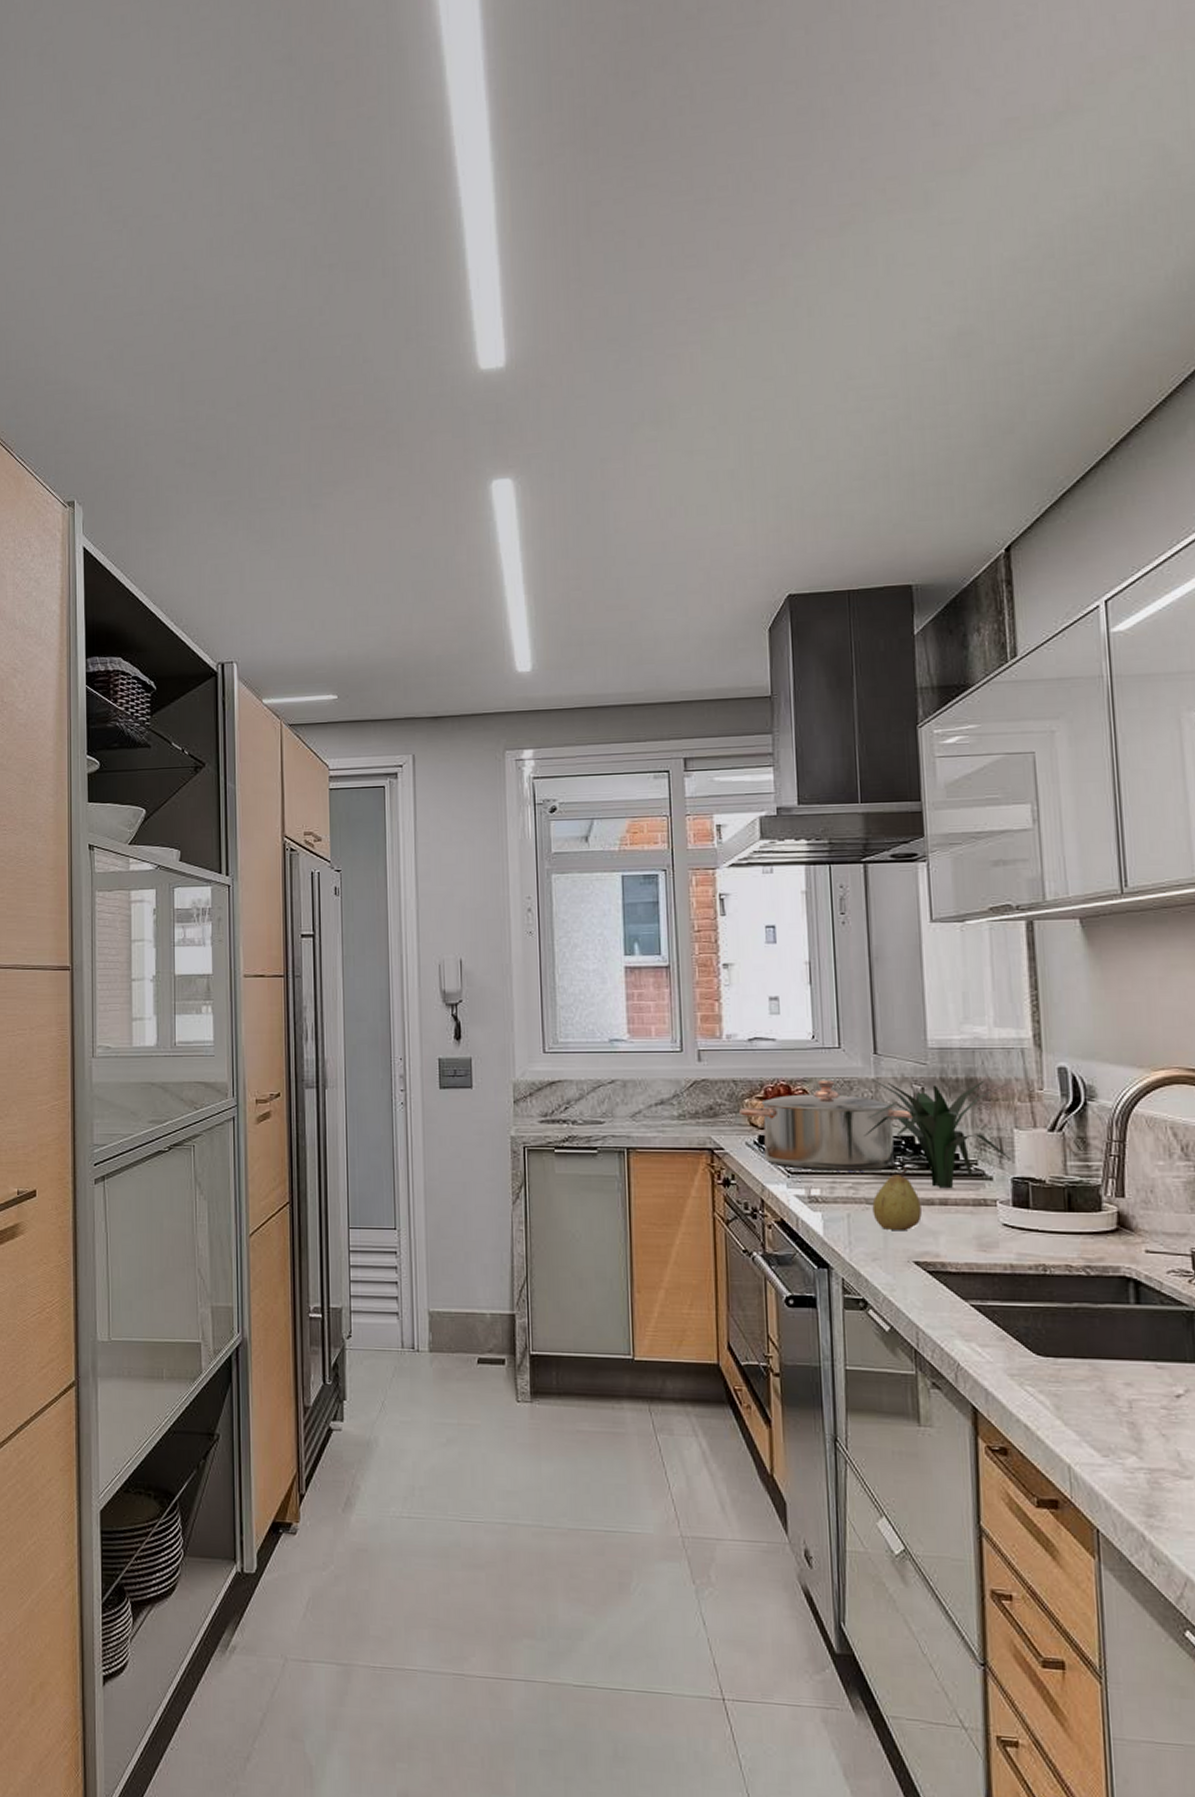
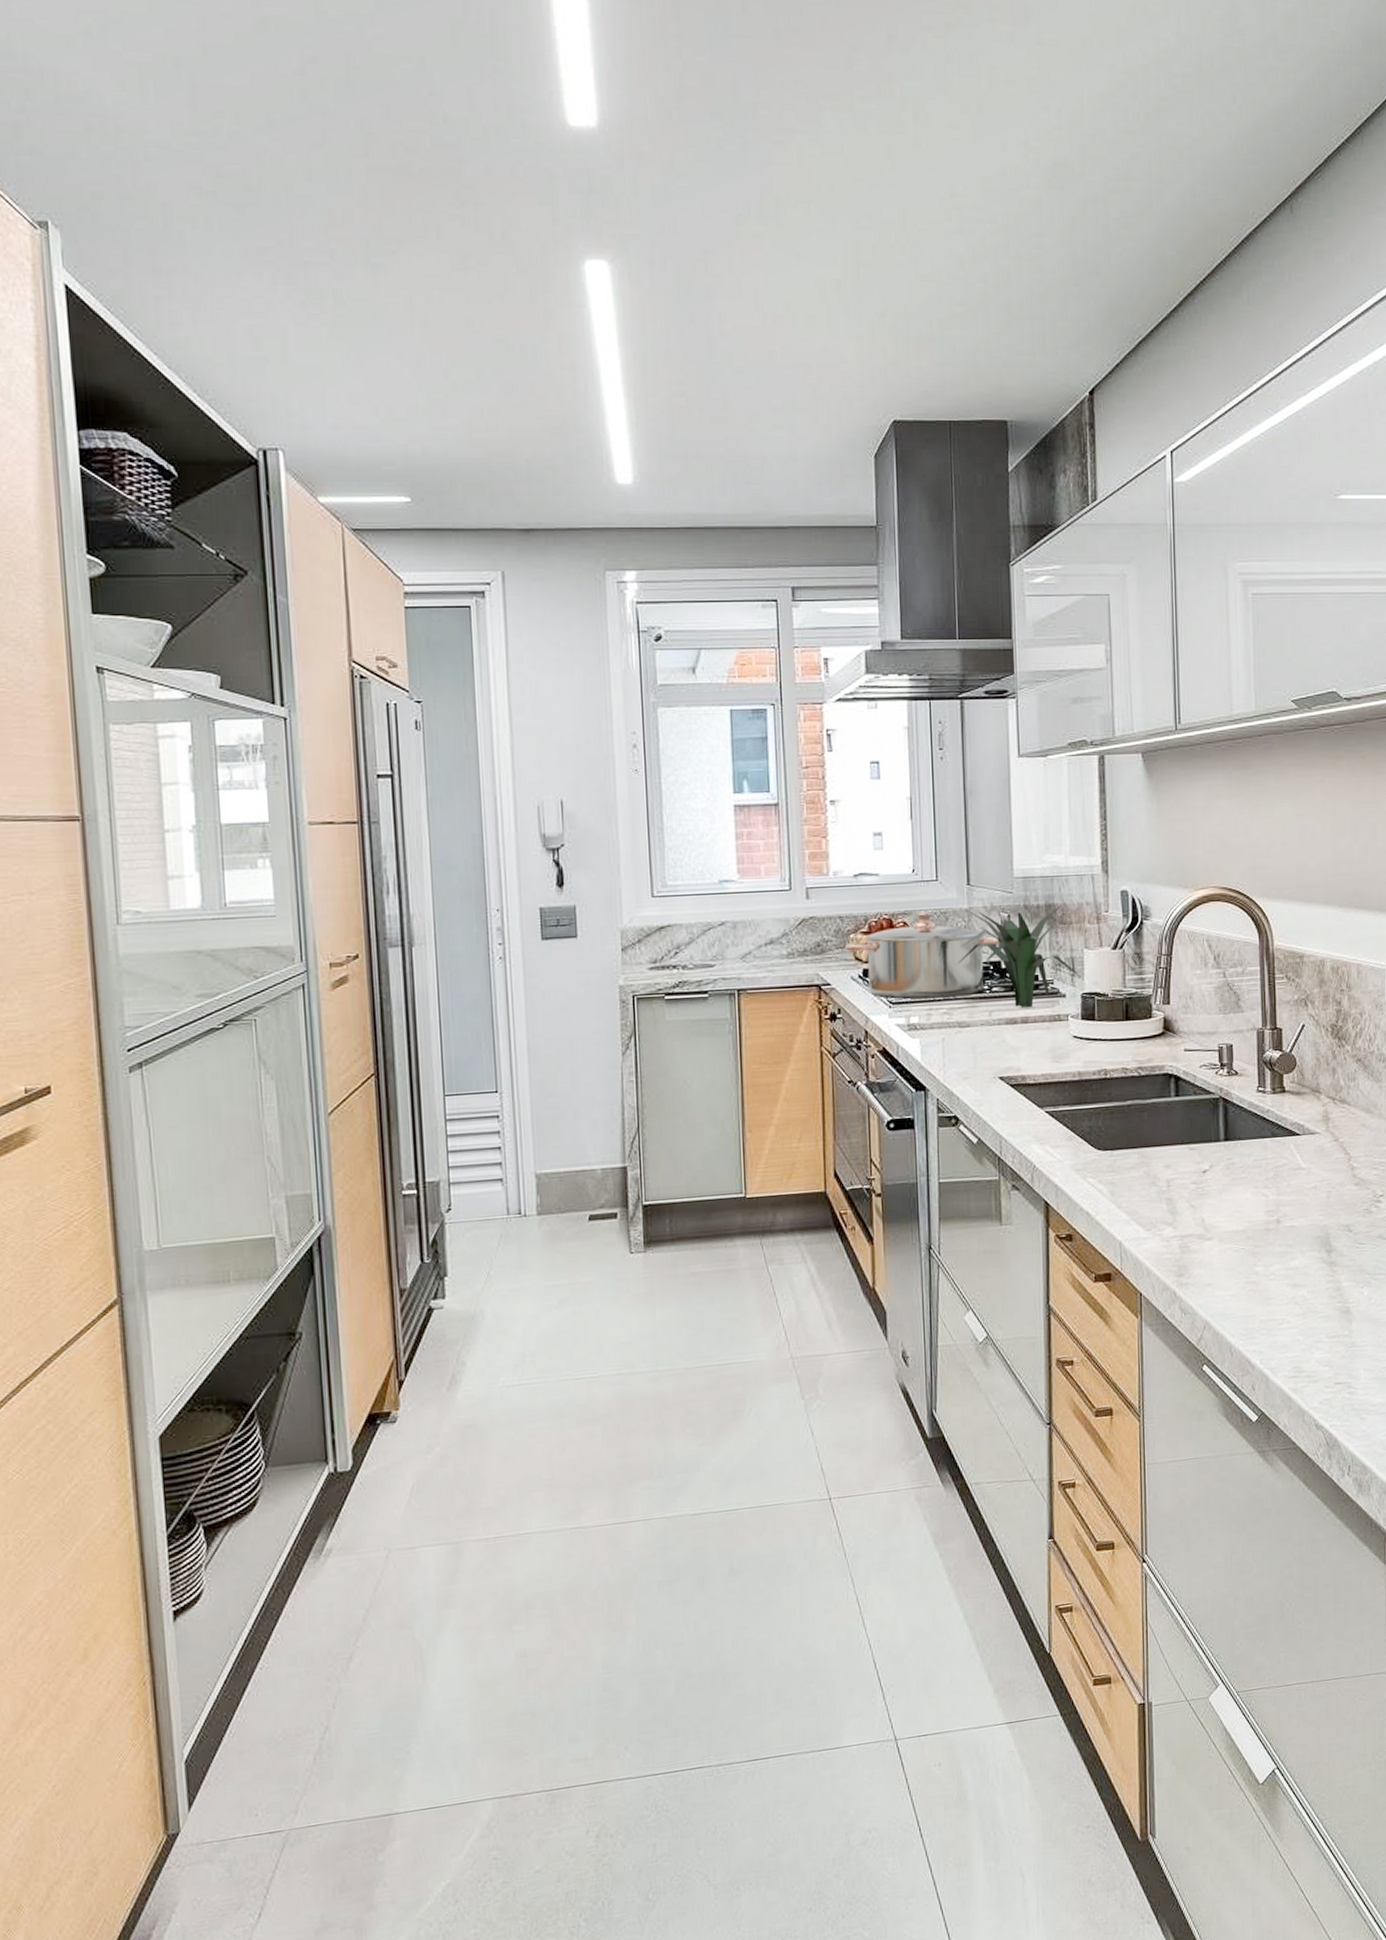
fruit: present [872,1167,922,1231] -> none [964,990,1006,1051]

